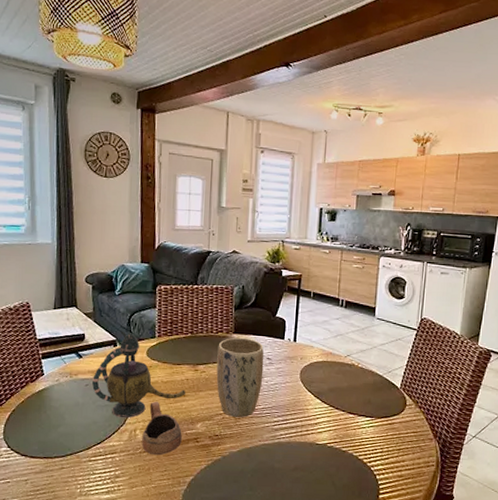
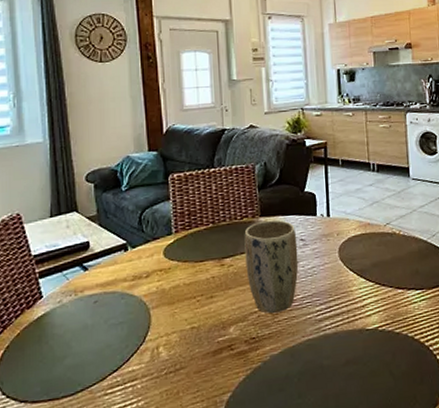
teapot: present [92,331,186,419] -> none [102,232,214,336]
cup: present [142,401,182,456] -> none [166,308,214,375]

